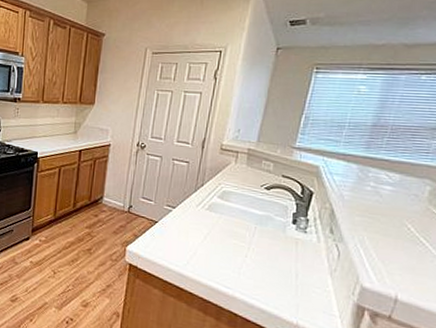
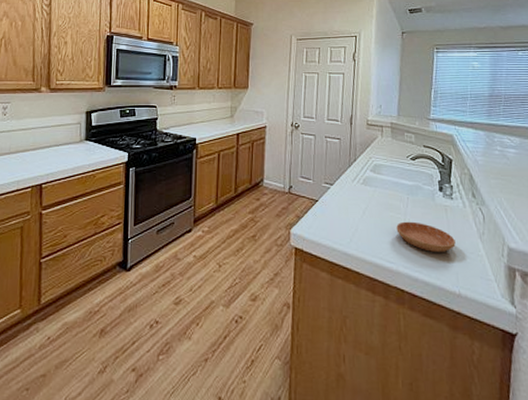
saucer: none [238,250,302,284] -> present [396,221,456,252]

